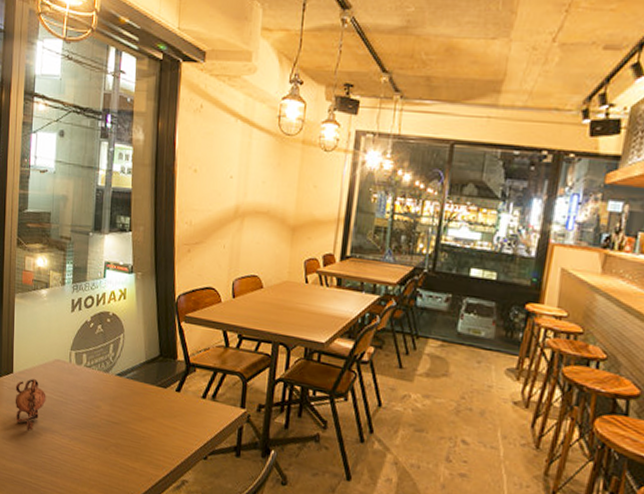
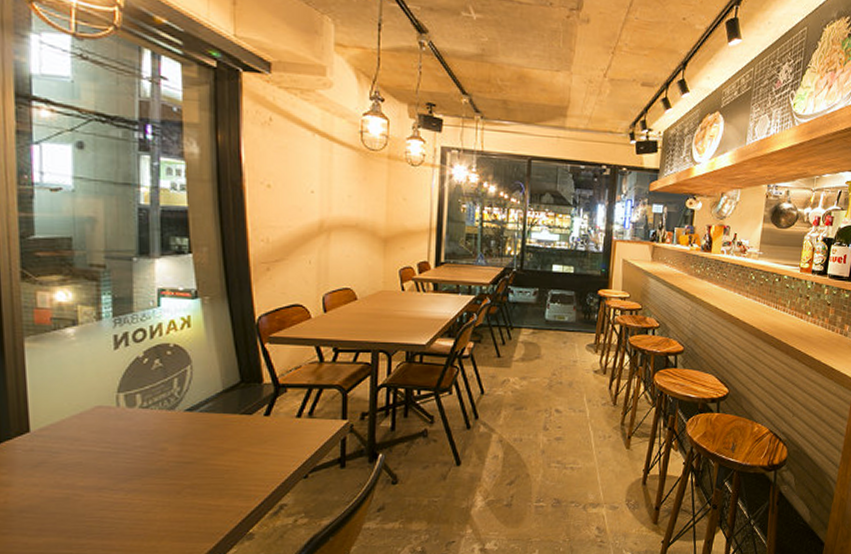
teapot: present [15,378,46,431] -> none [35,432,86,496]

